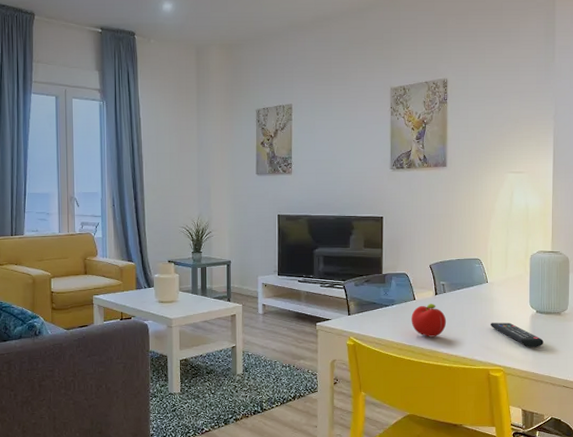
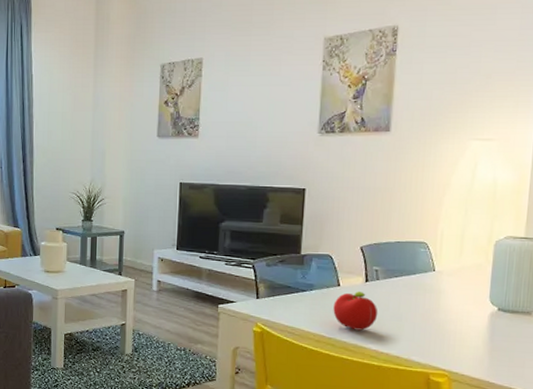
remote control: present [491,322,544,348] -> none [435,319,505,353]

